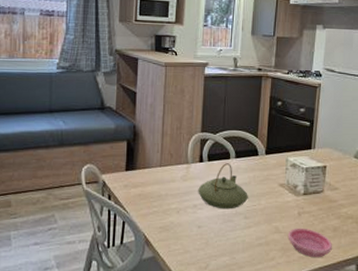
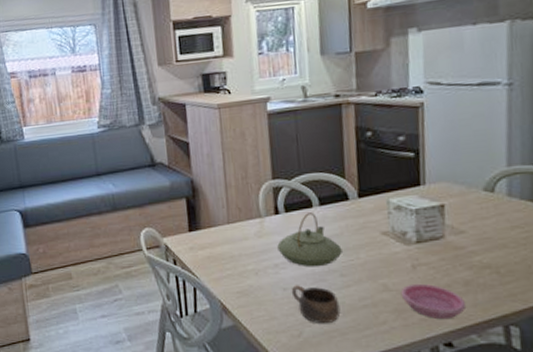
cup: none [204,224,241,259] -> present [291,285,341,324]

